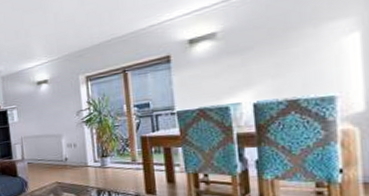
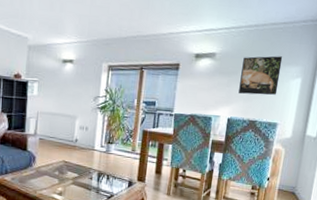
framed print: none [258,12,324,71] -> present [238,56,283,95]

